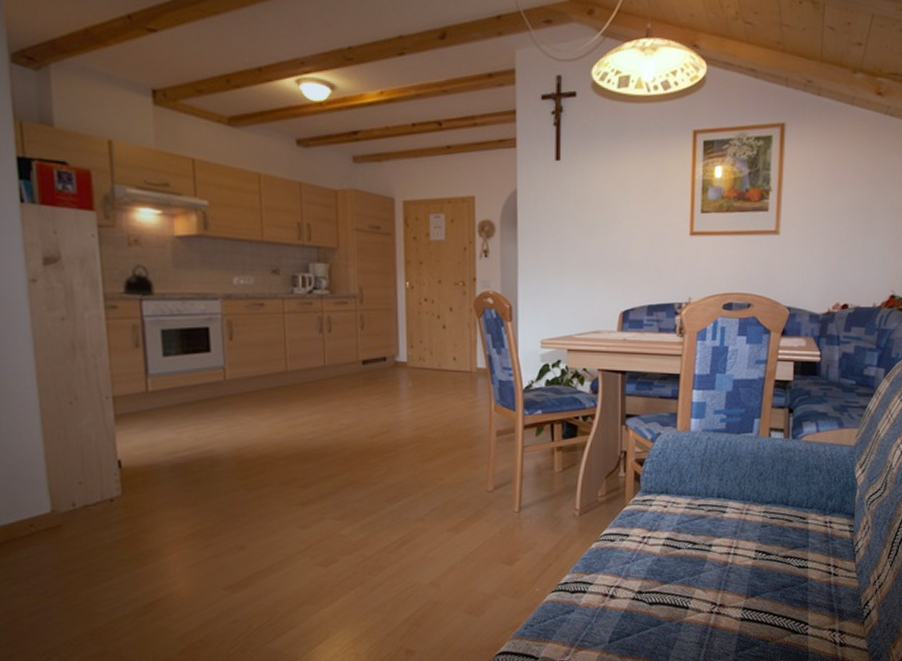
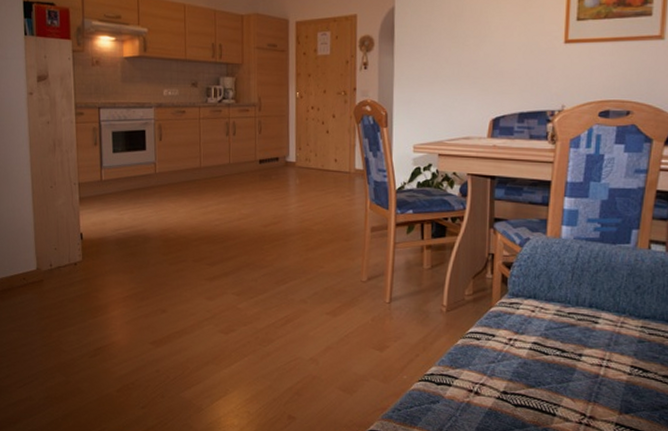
kettle: present [122,265,155,296] -> none [87,80,109,105]

